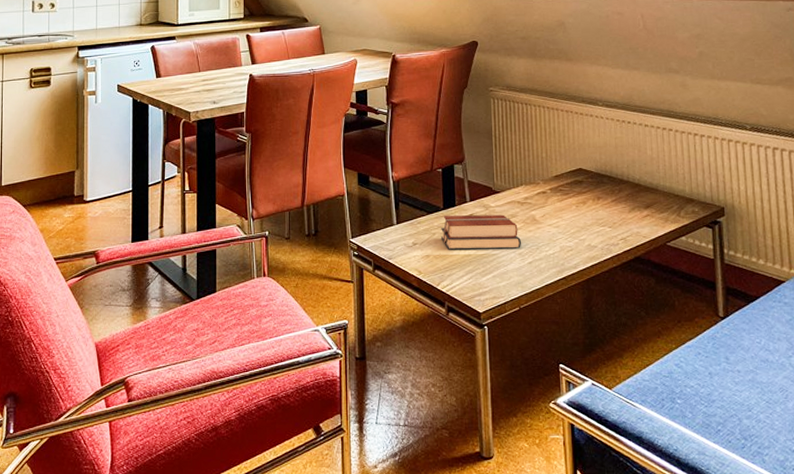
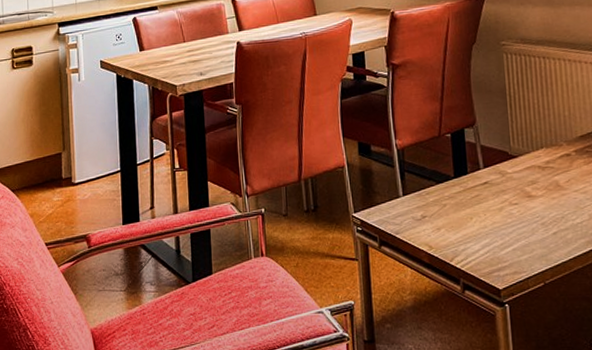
books: present [441,214,522,250] -> none [452,181,545,222]

